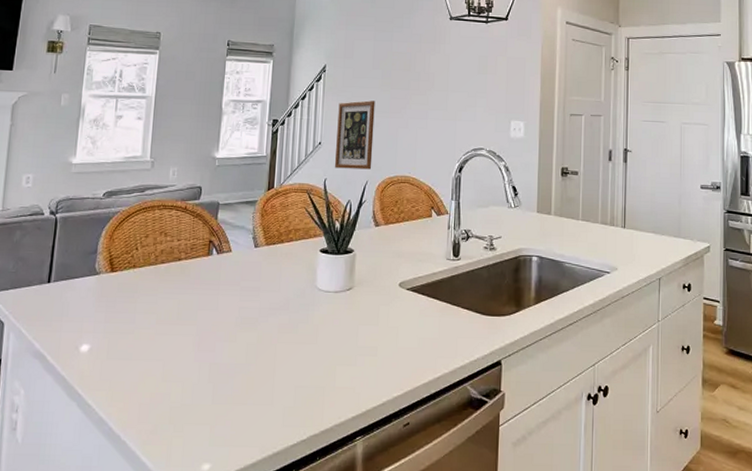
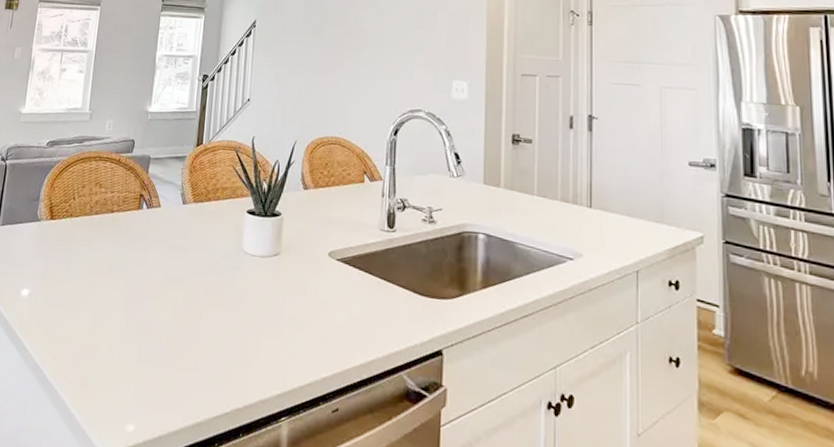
wall art: present [335,100,375,170] -> none [263,56,305,129]

